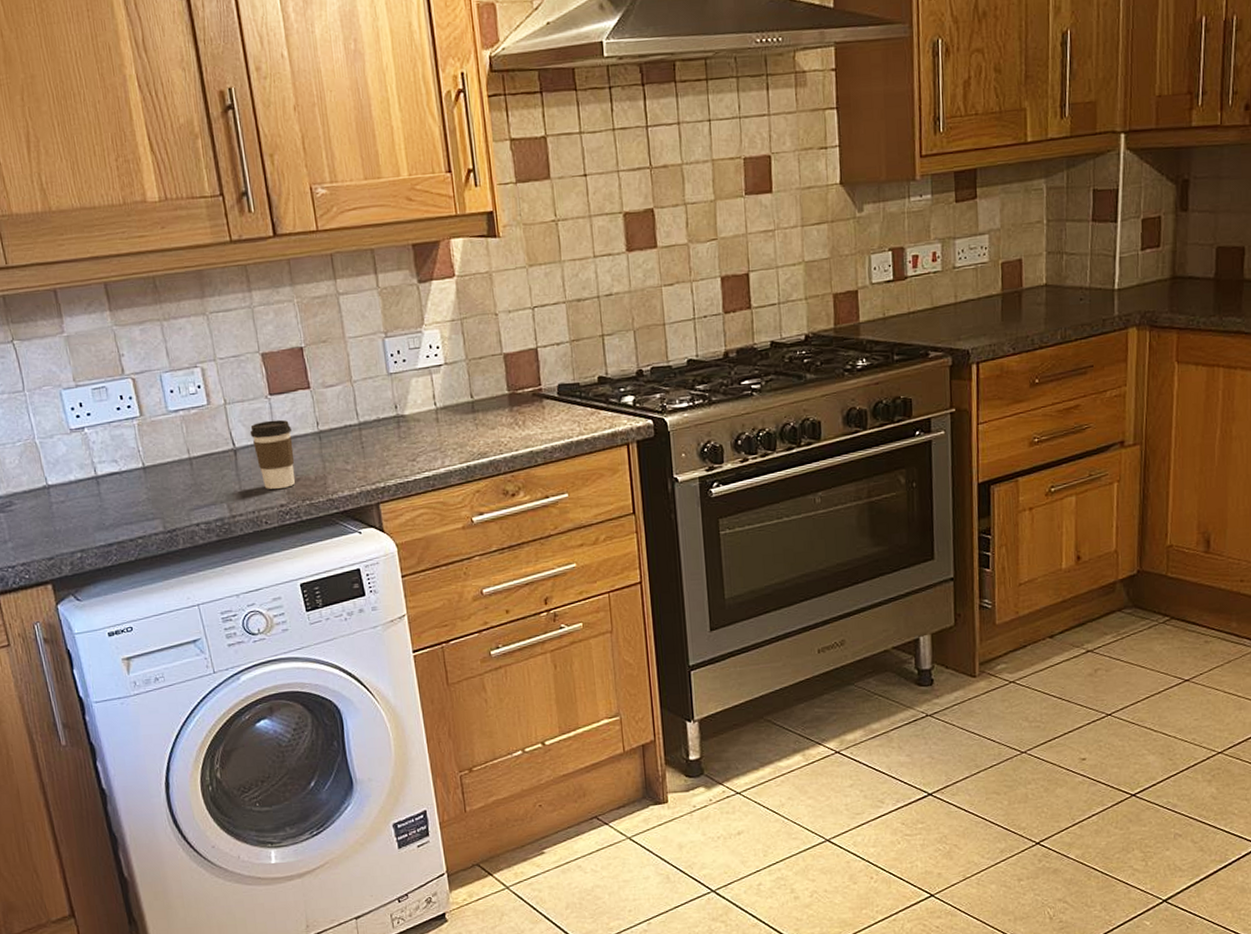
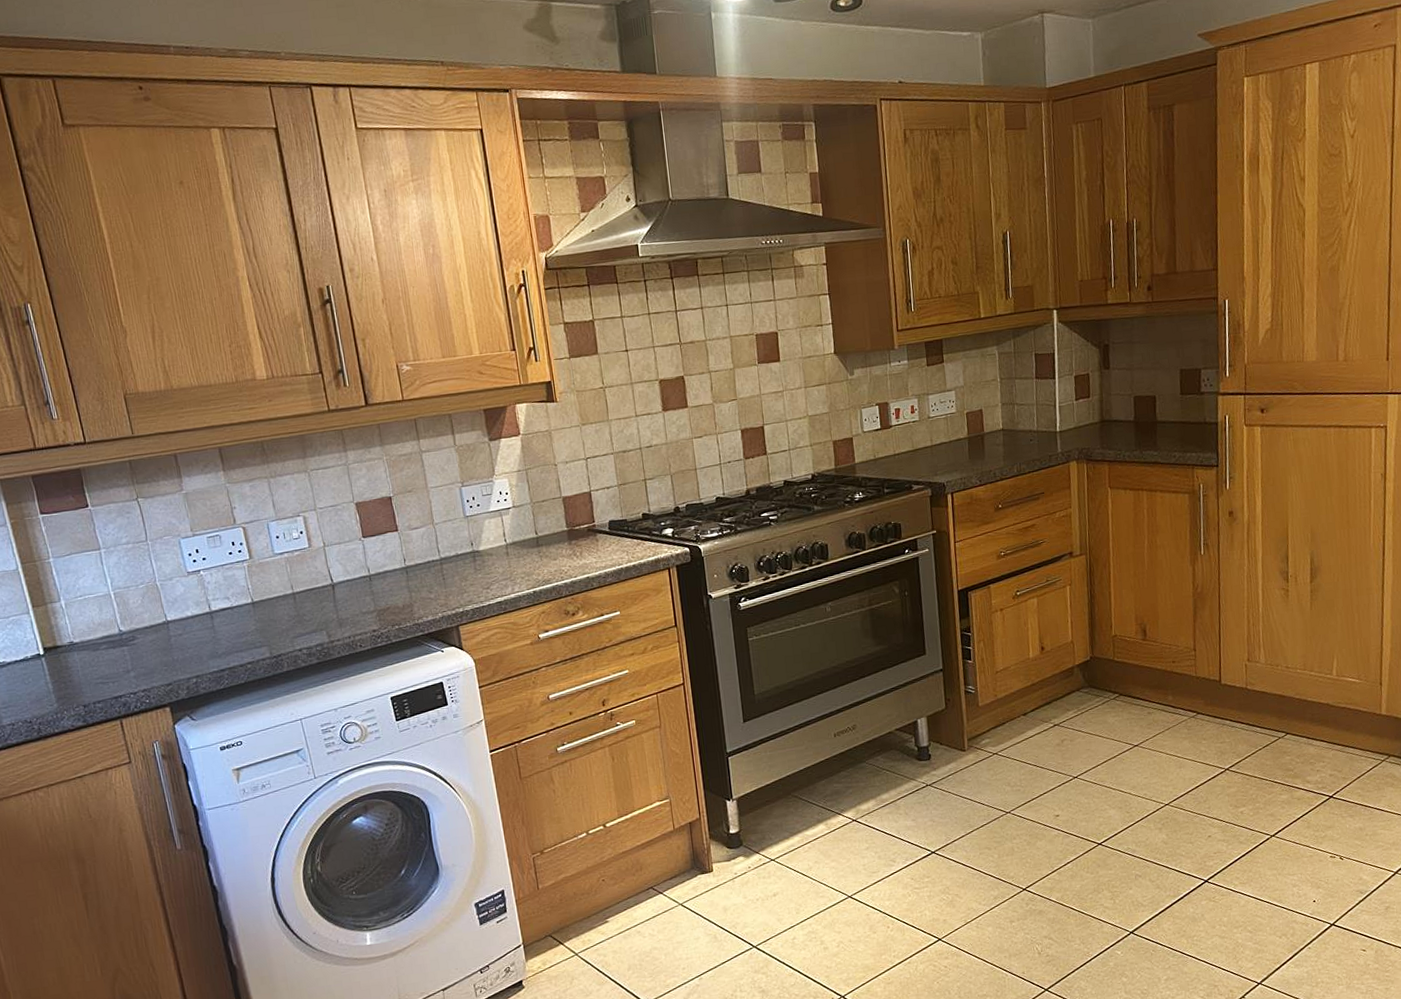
coffee cup: present [249,419,295,489] -> none [346,558,386,617]

